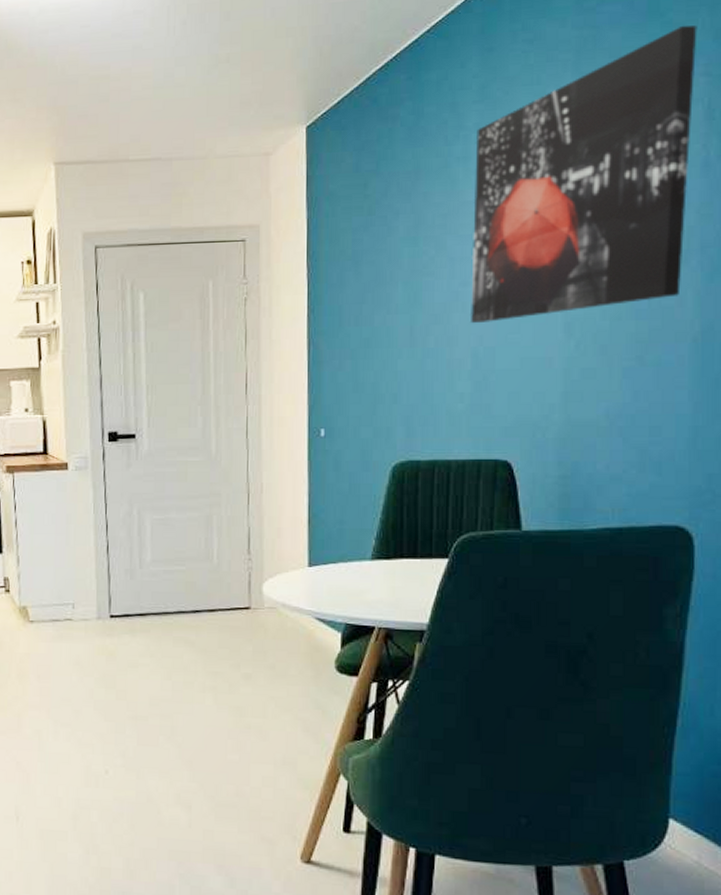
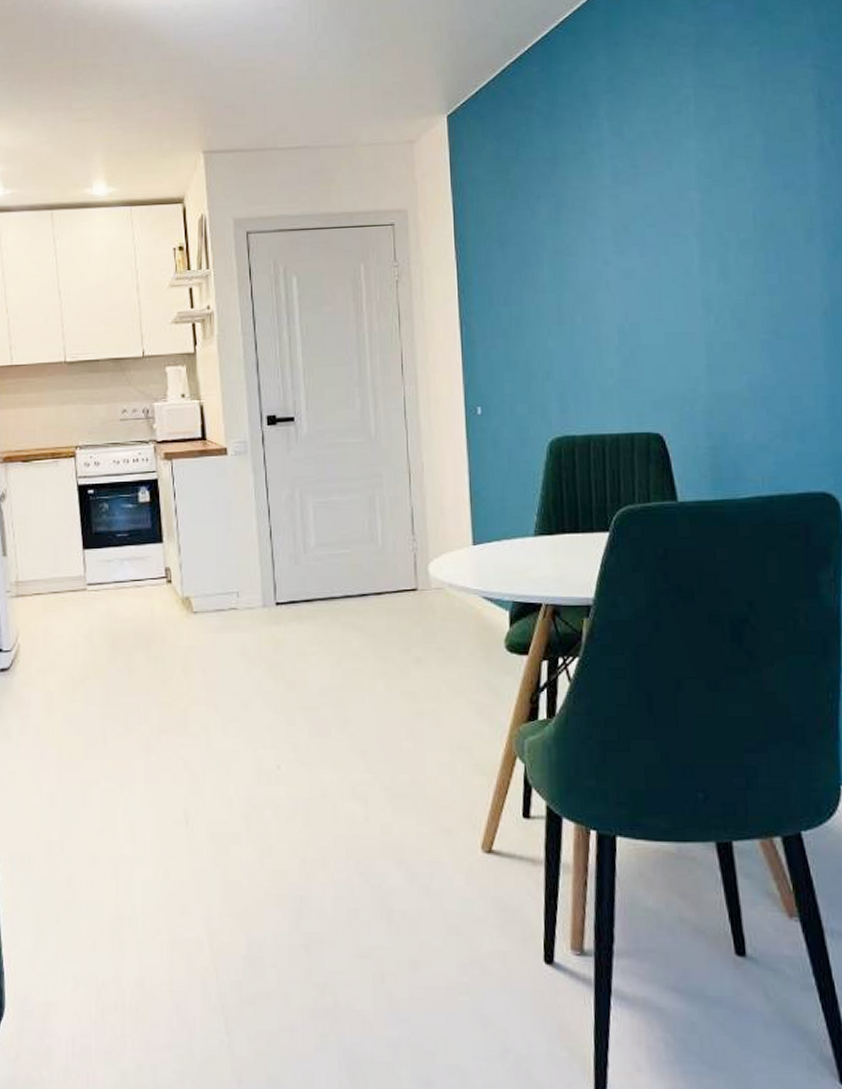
wall art: present [471,25,697,324] -> none [607,22,808,302]

